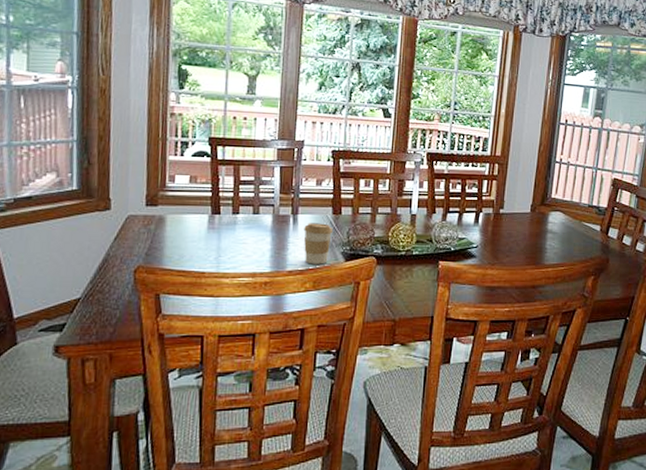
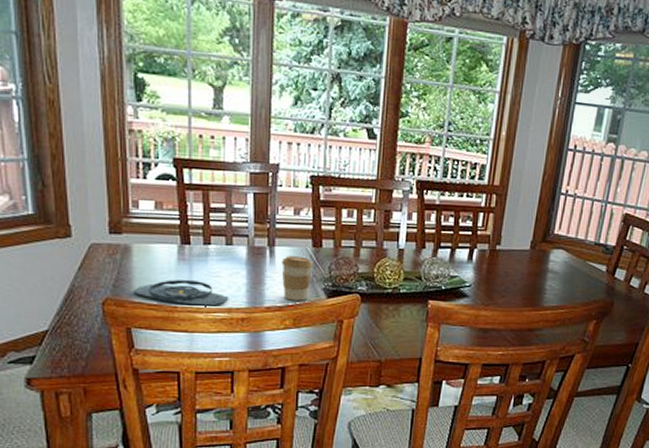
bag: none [163,247,254,271] -> present [132,280,229,306]

